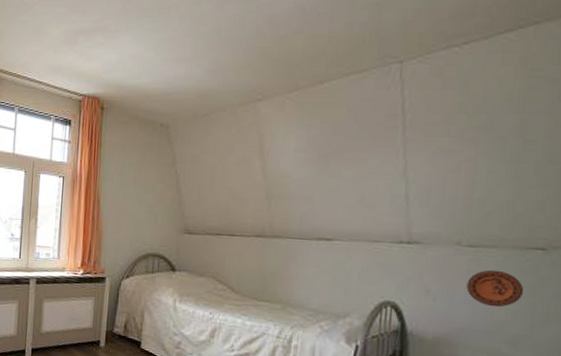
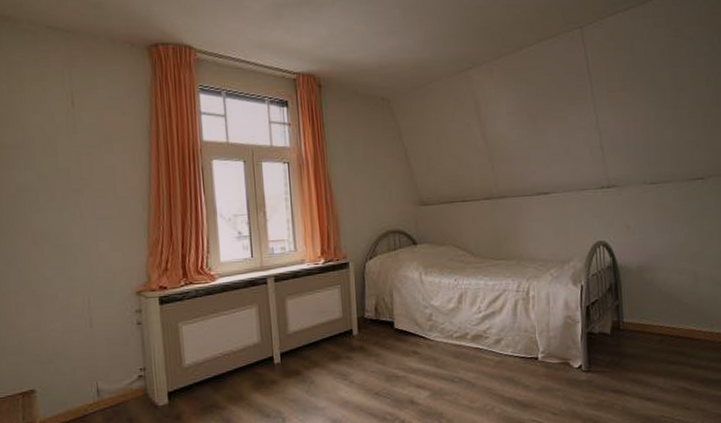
decorative plate: present [466,269,524,308] -> none [655,200,694,233]

